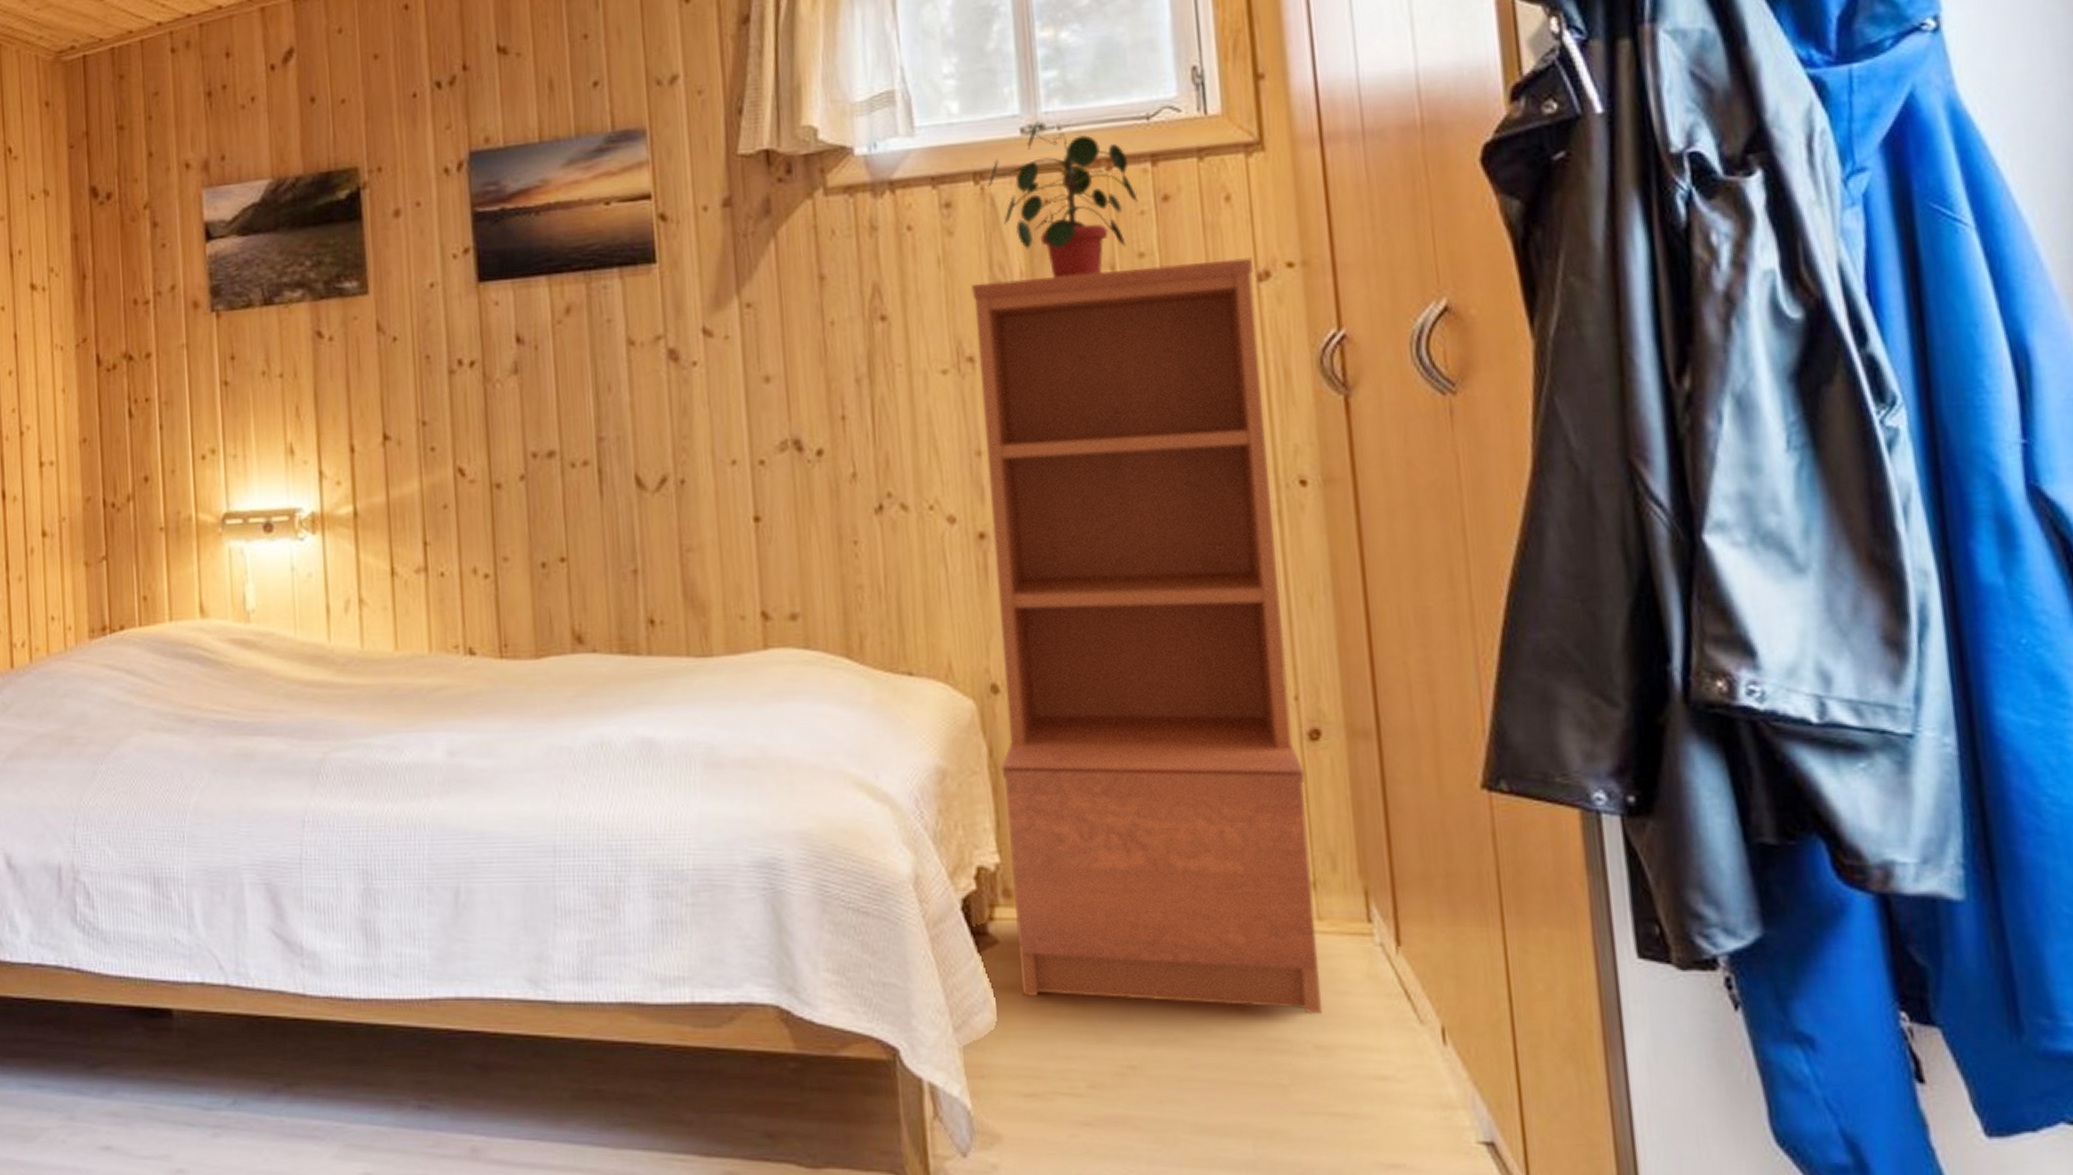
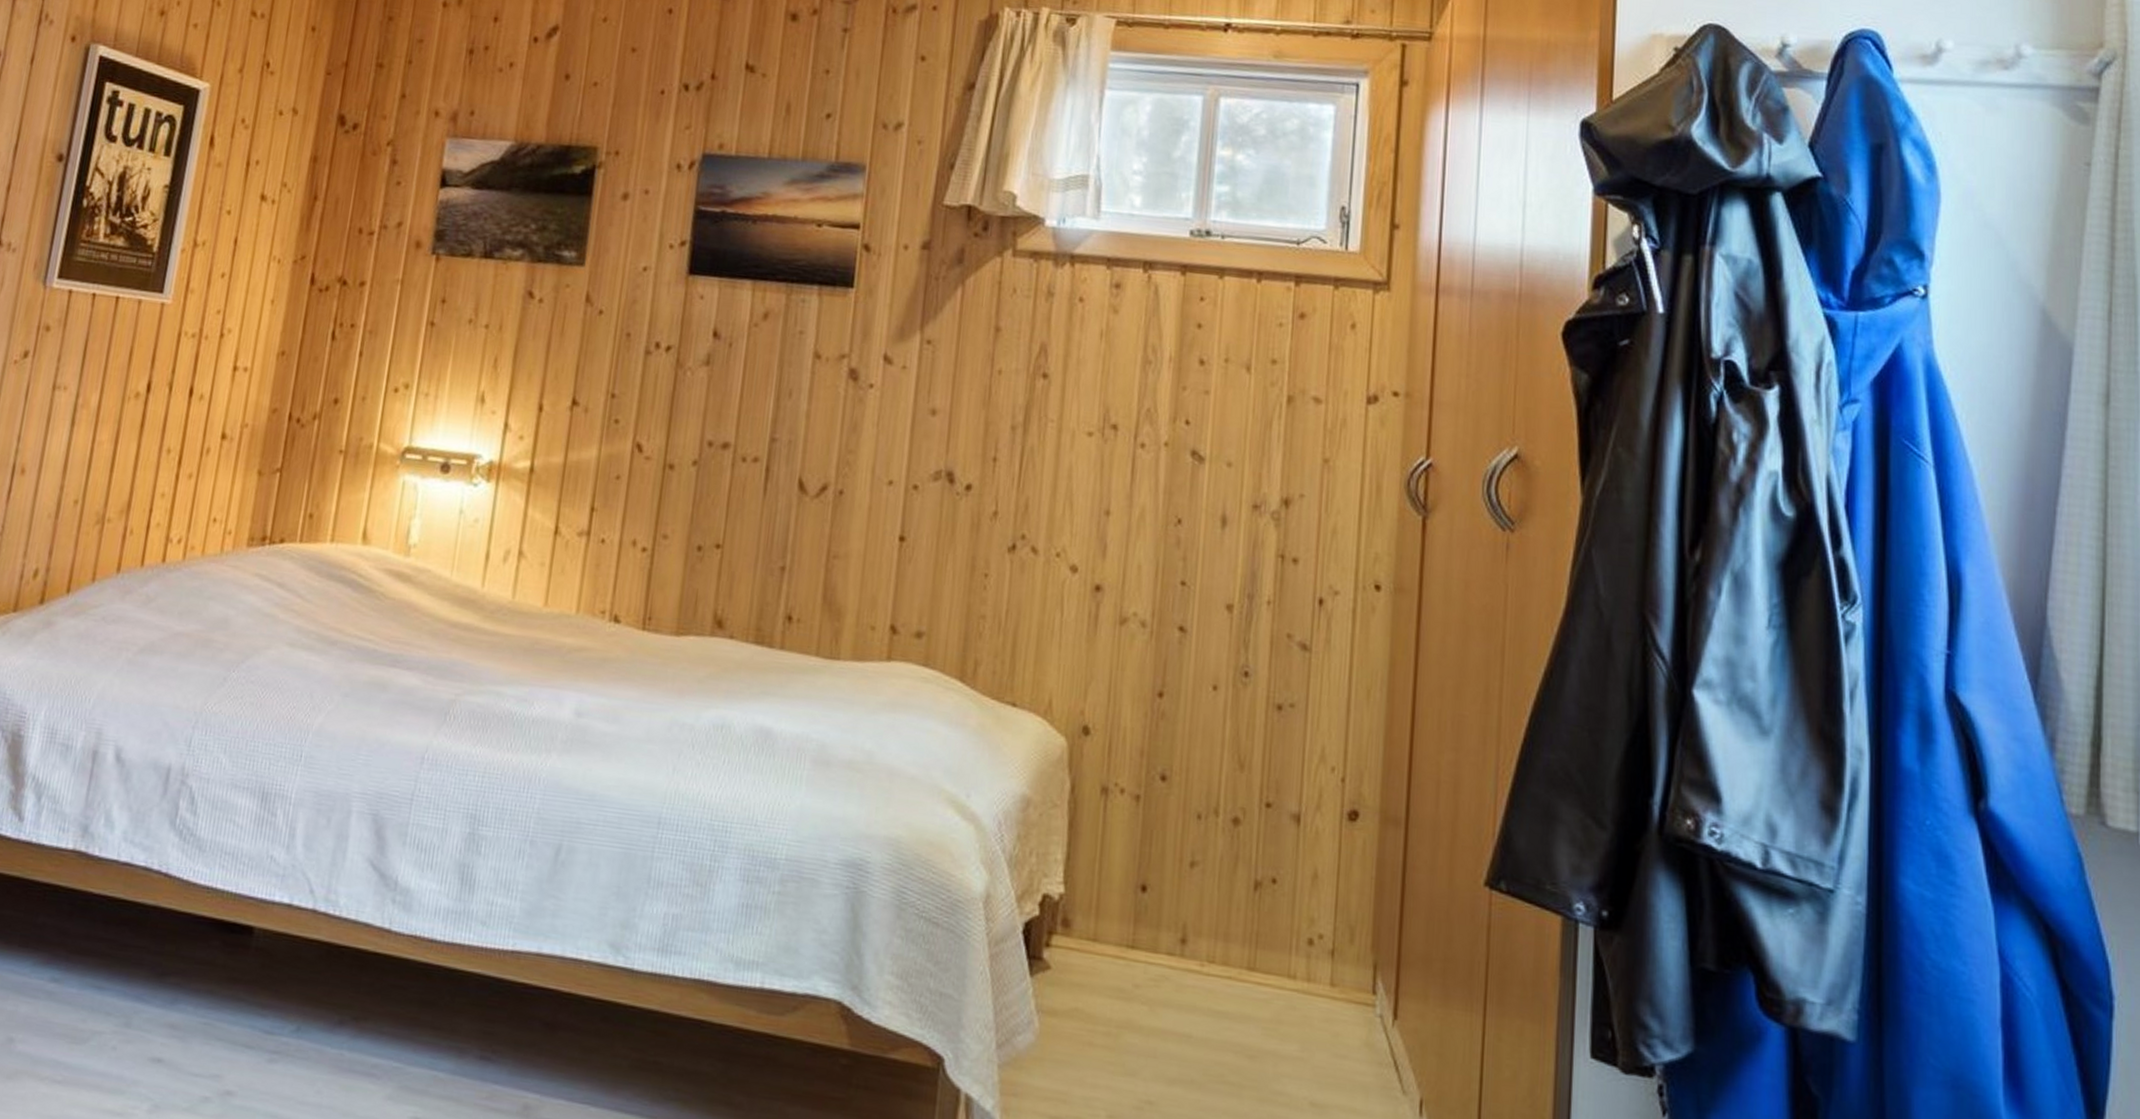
bookshelf: present [971,258,1323,1015] -> none [1063,360,1366,1074]
potted plant: present [987,121,1138,277] -> none [1154,227,1279,372]

